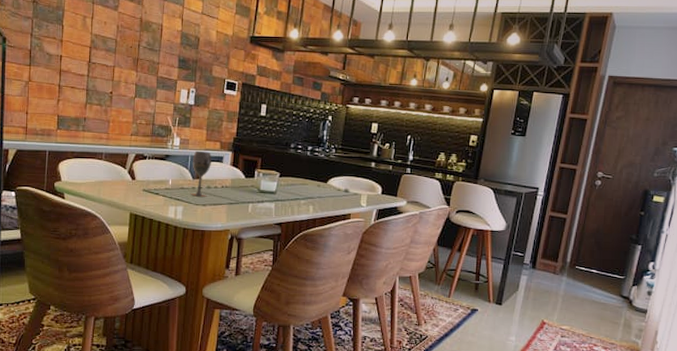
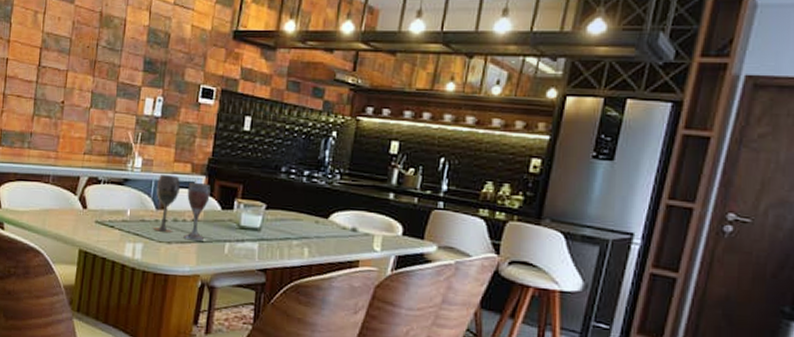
cup: none [216,156,236,203] -> present [183,182,211,241]

